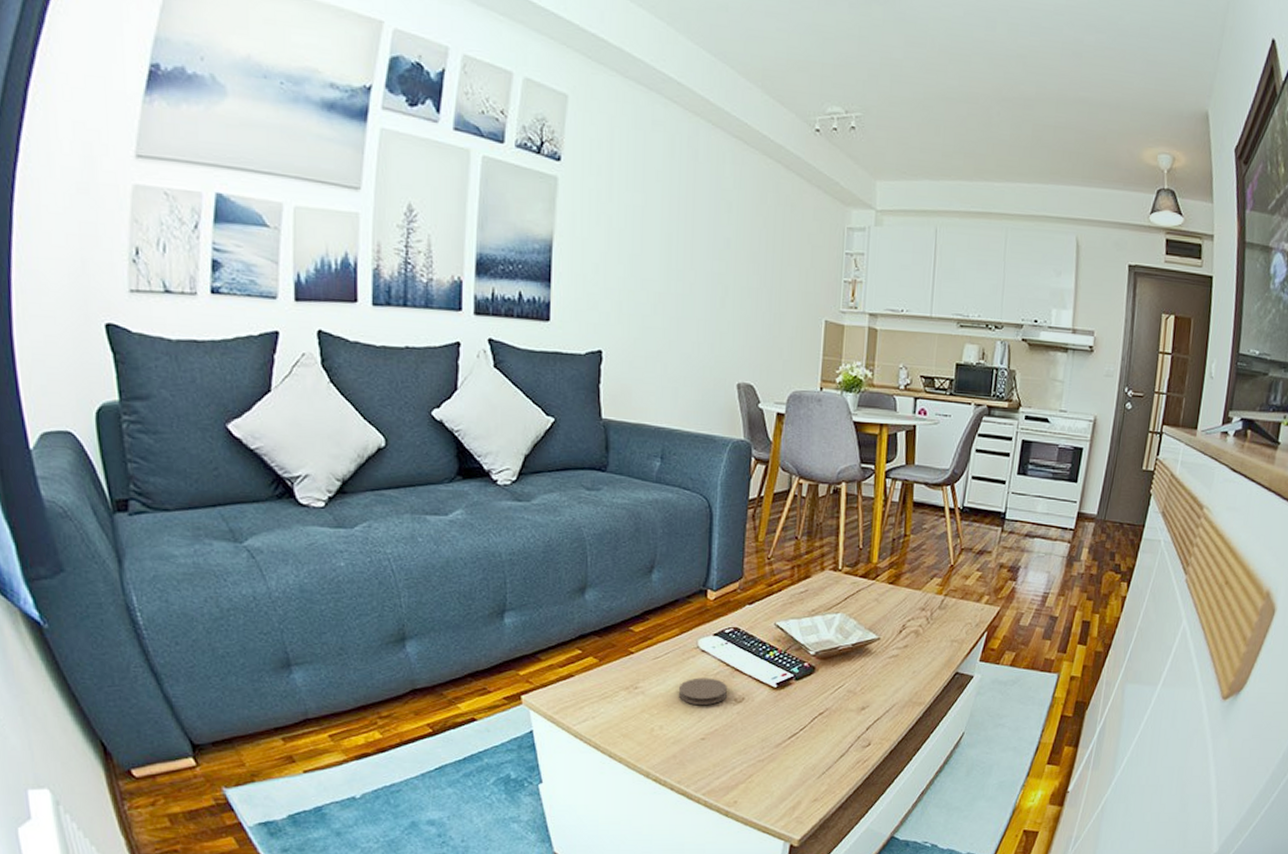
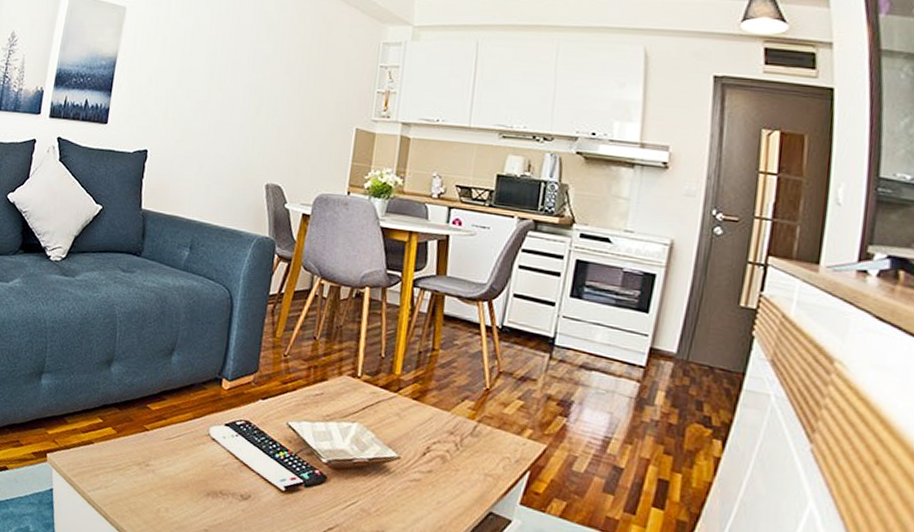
coaster: present [678,677,727,705] -> none [186,465,234,497]

